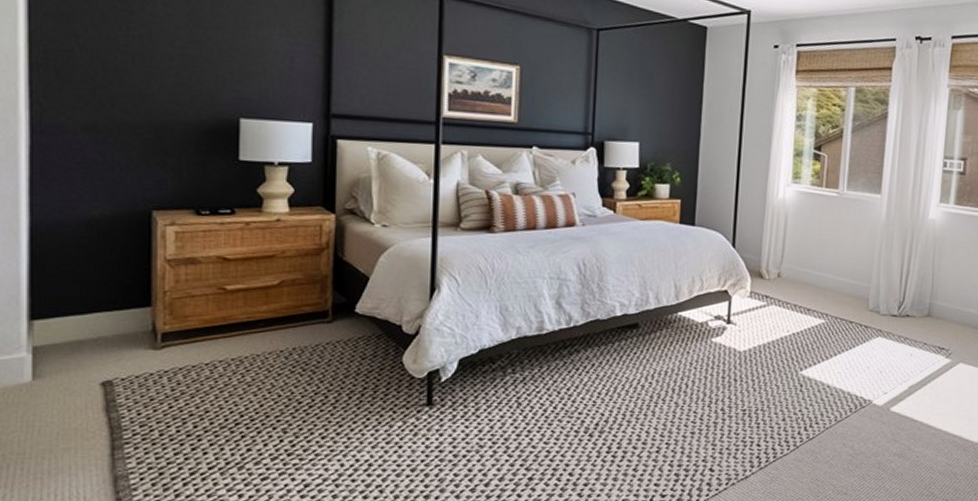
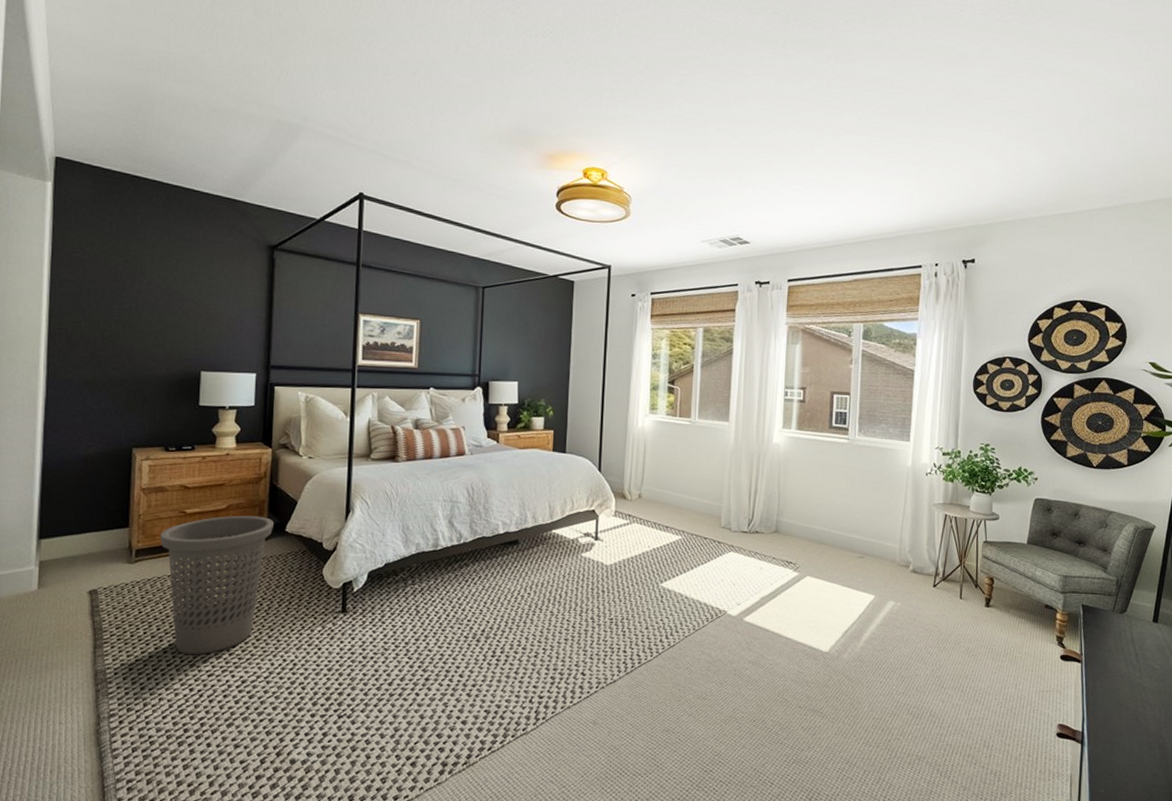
laundry basket: none [194,293,340,456] -> present [160,515,274,655]

